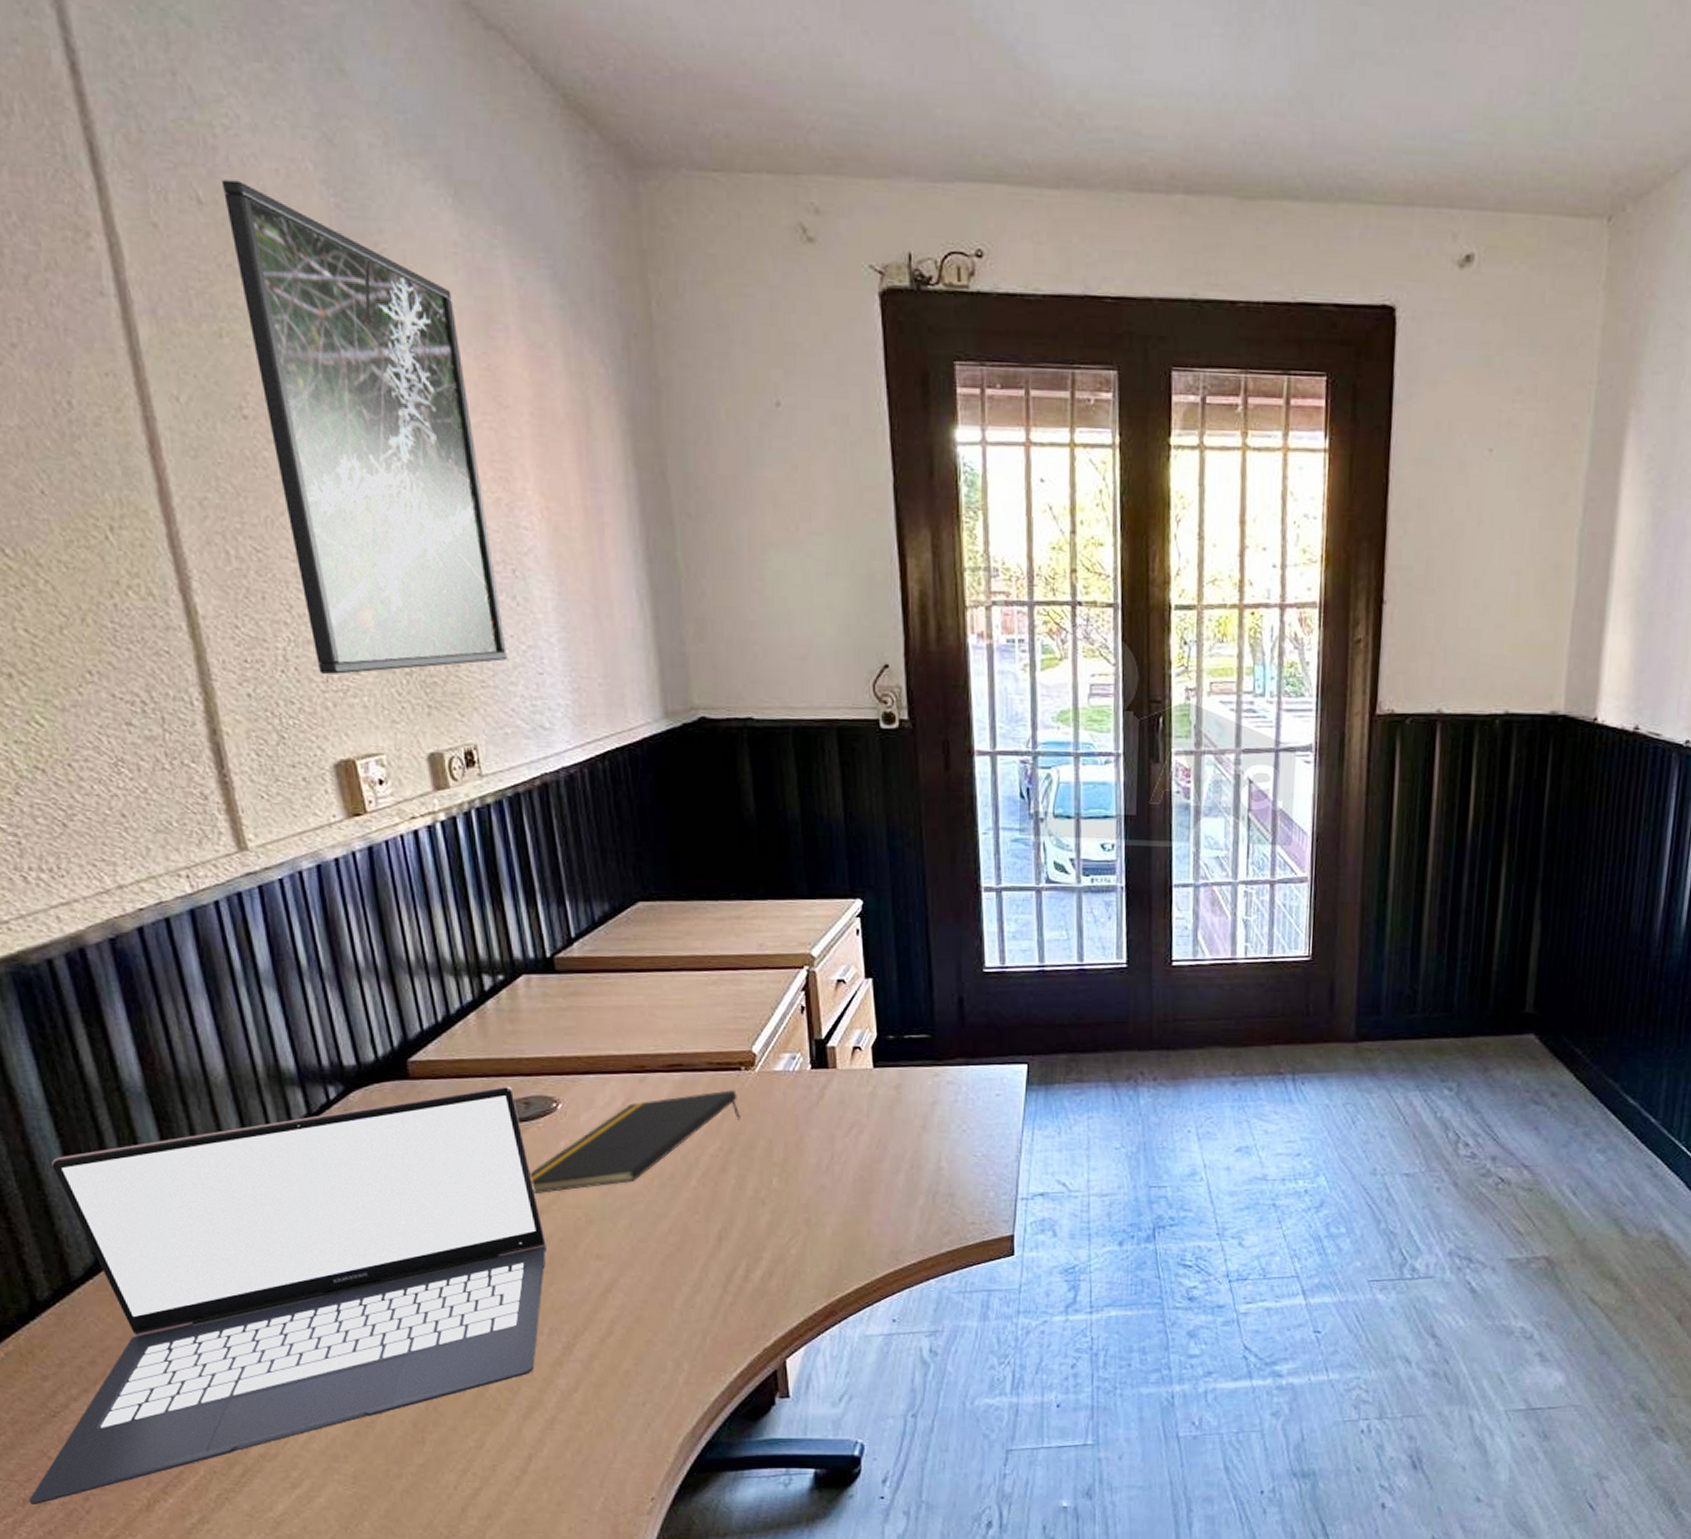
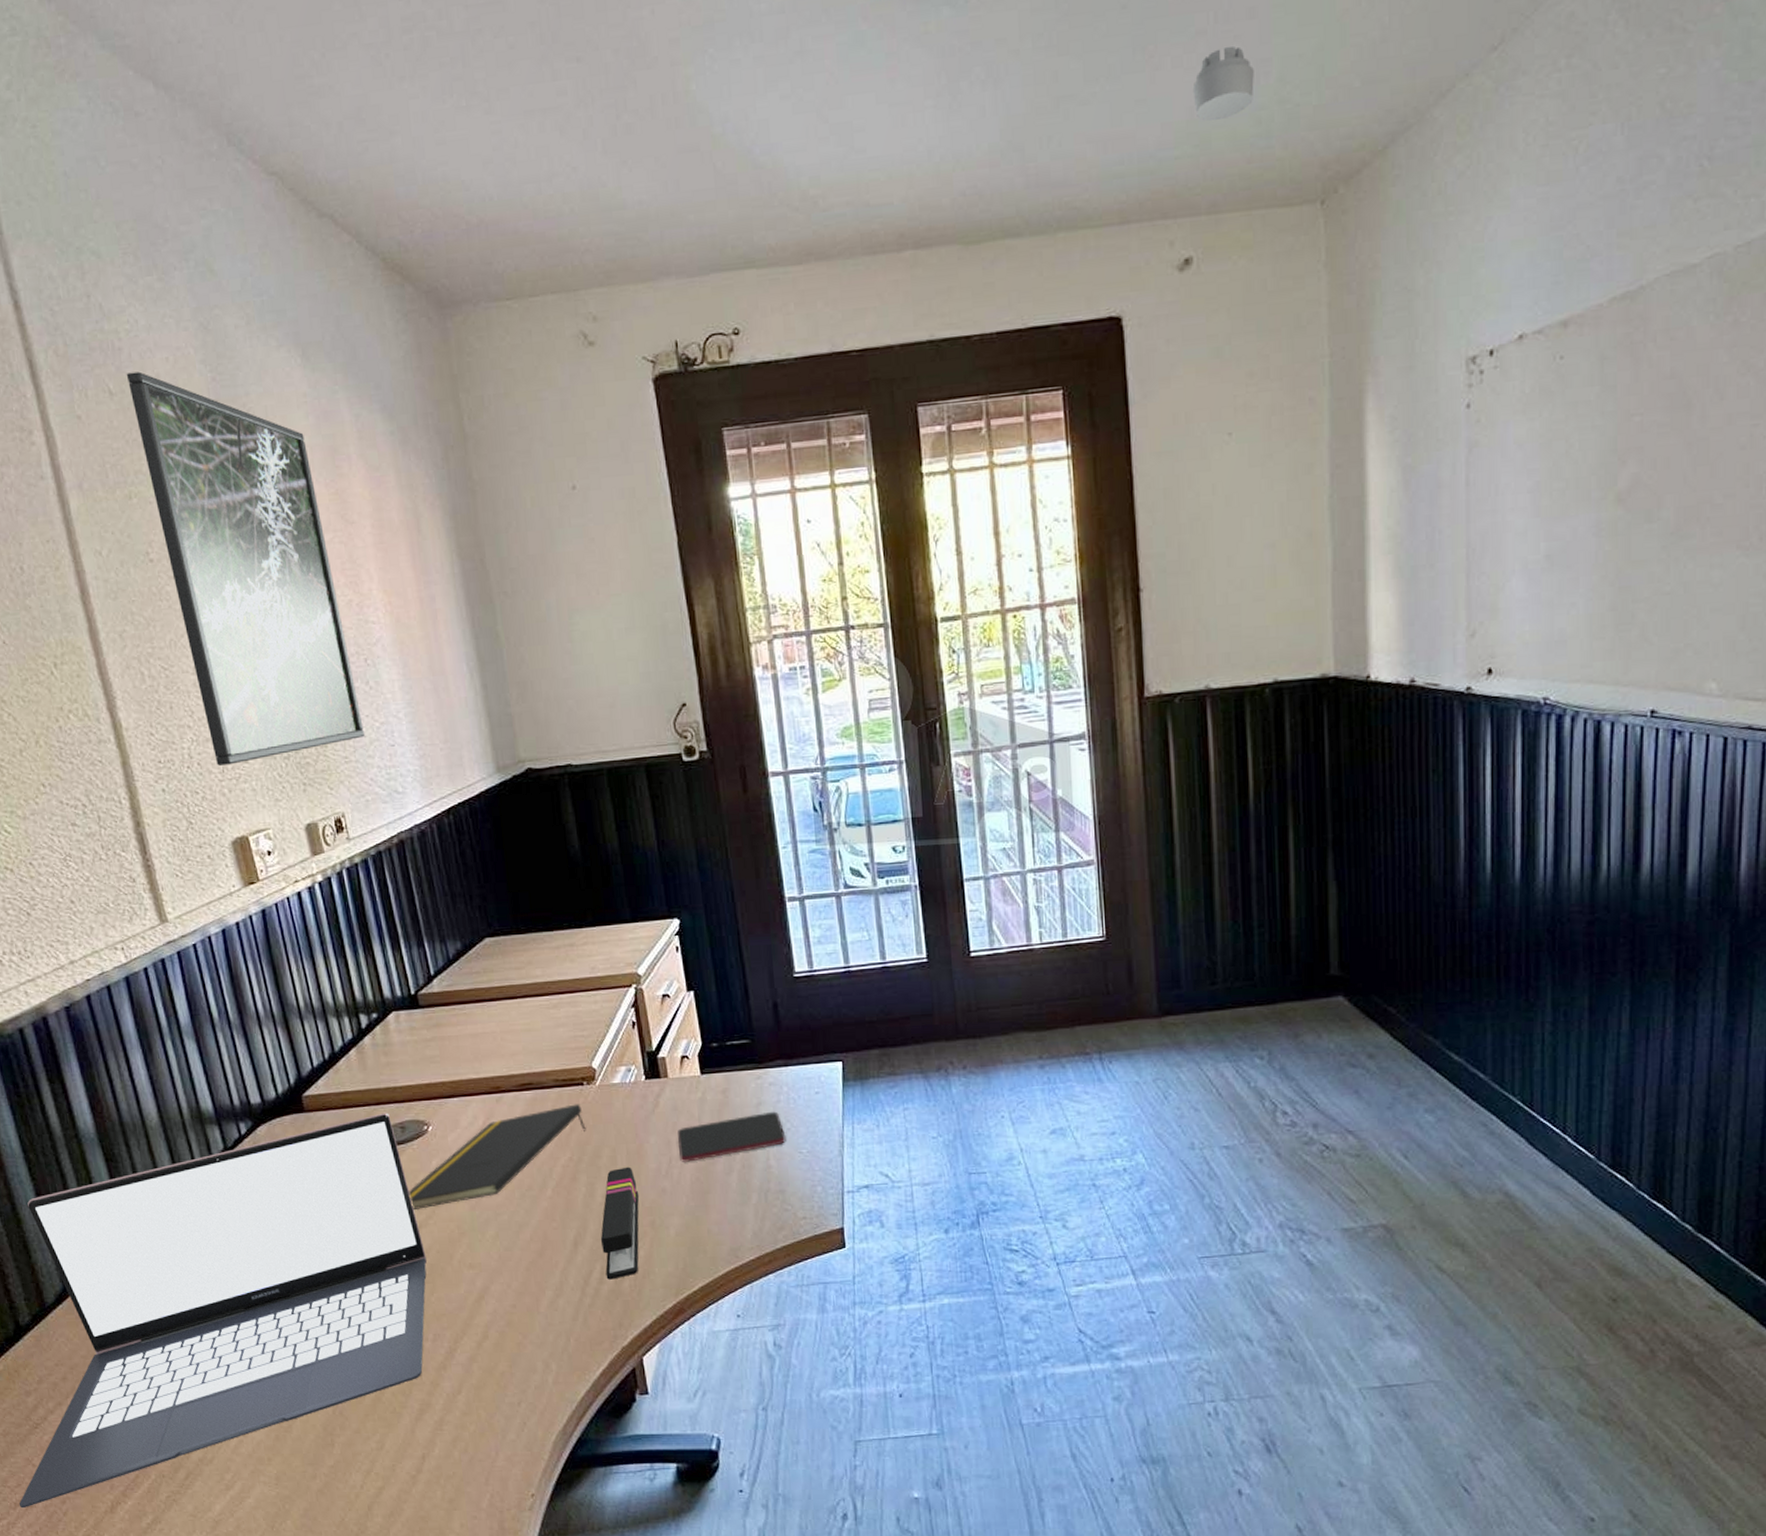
stapler: none [748,1160,795,1278] -> present [600,1166,639,1280]
smartphone: none [843,1111,961,1159] -> present [678,1111,786,1162]
smoke detector: none [1494,31,1558,109] -> present [1192,46,1254,121]

